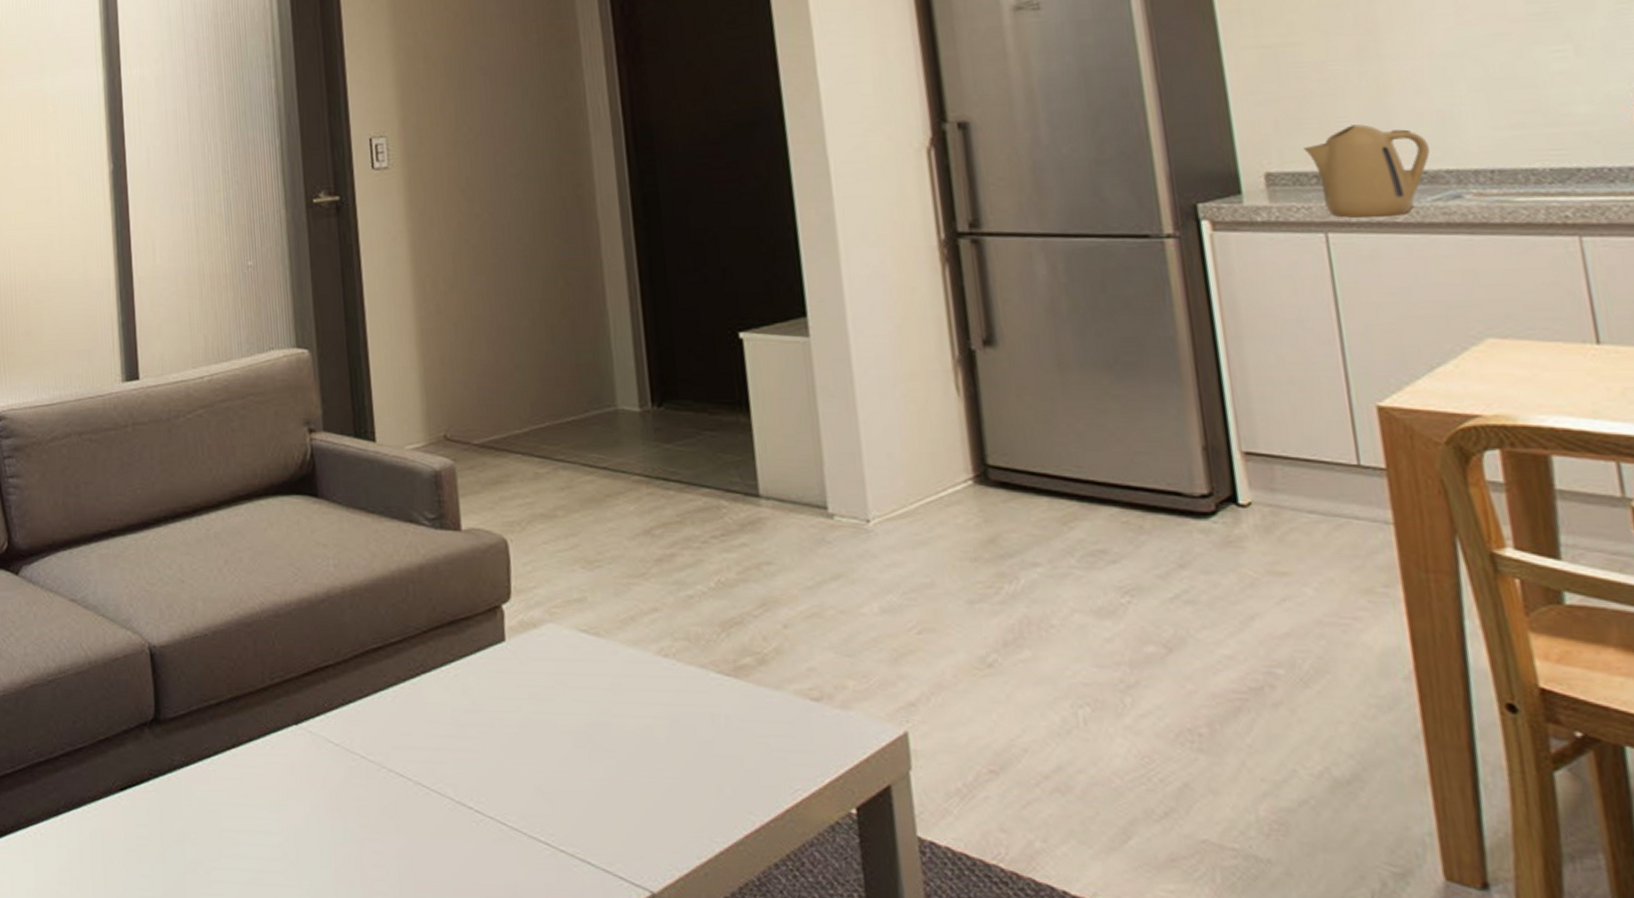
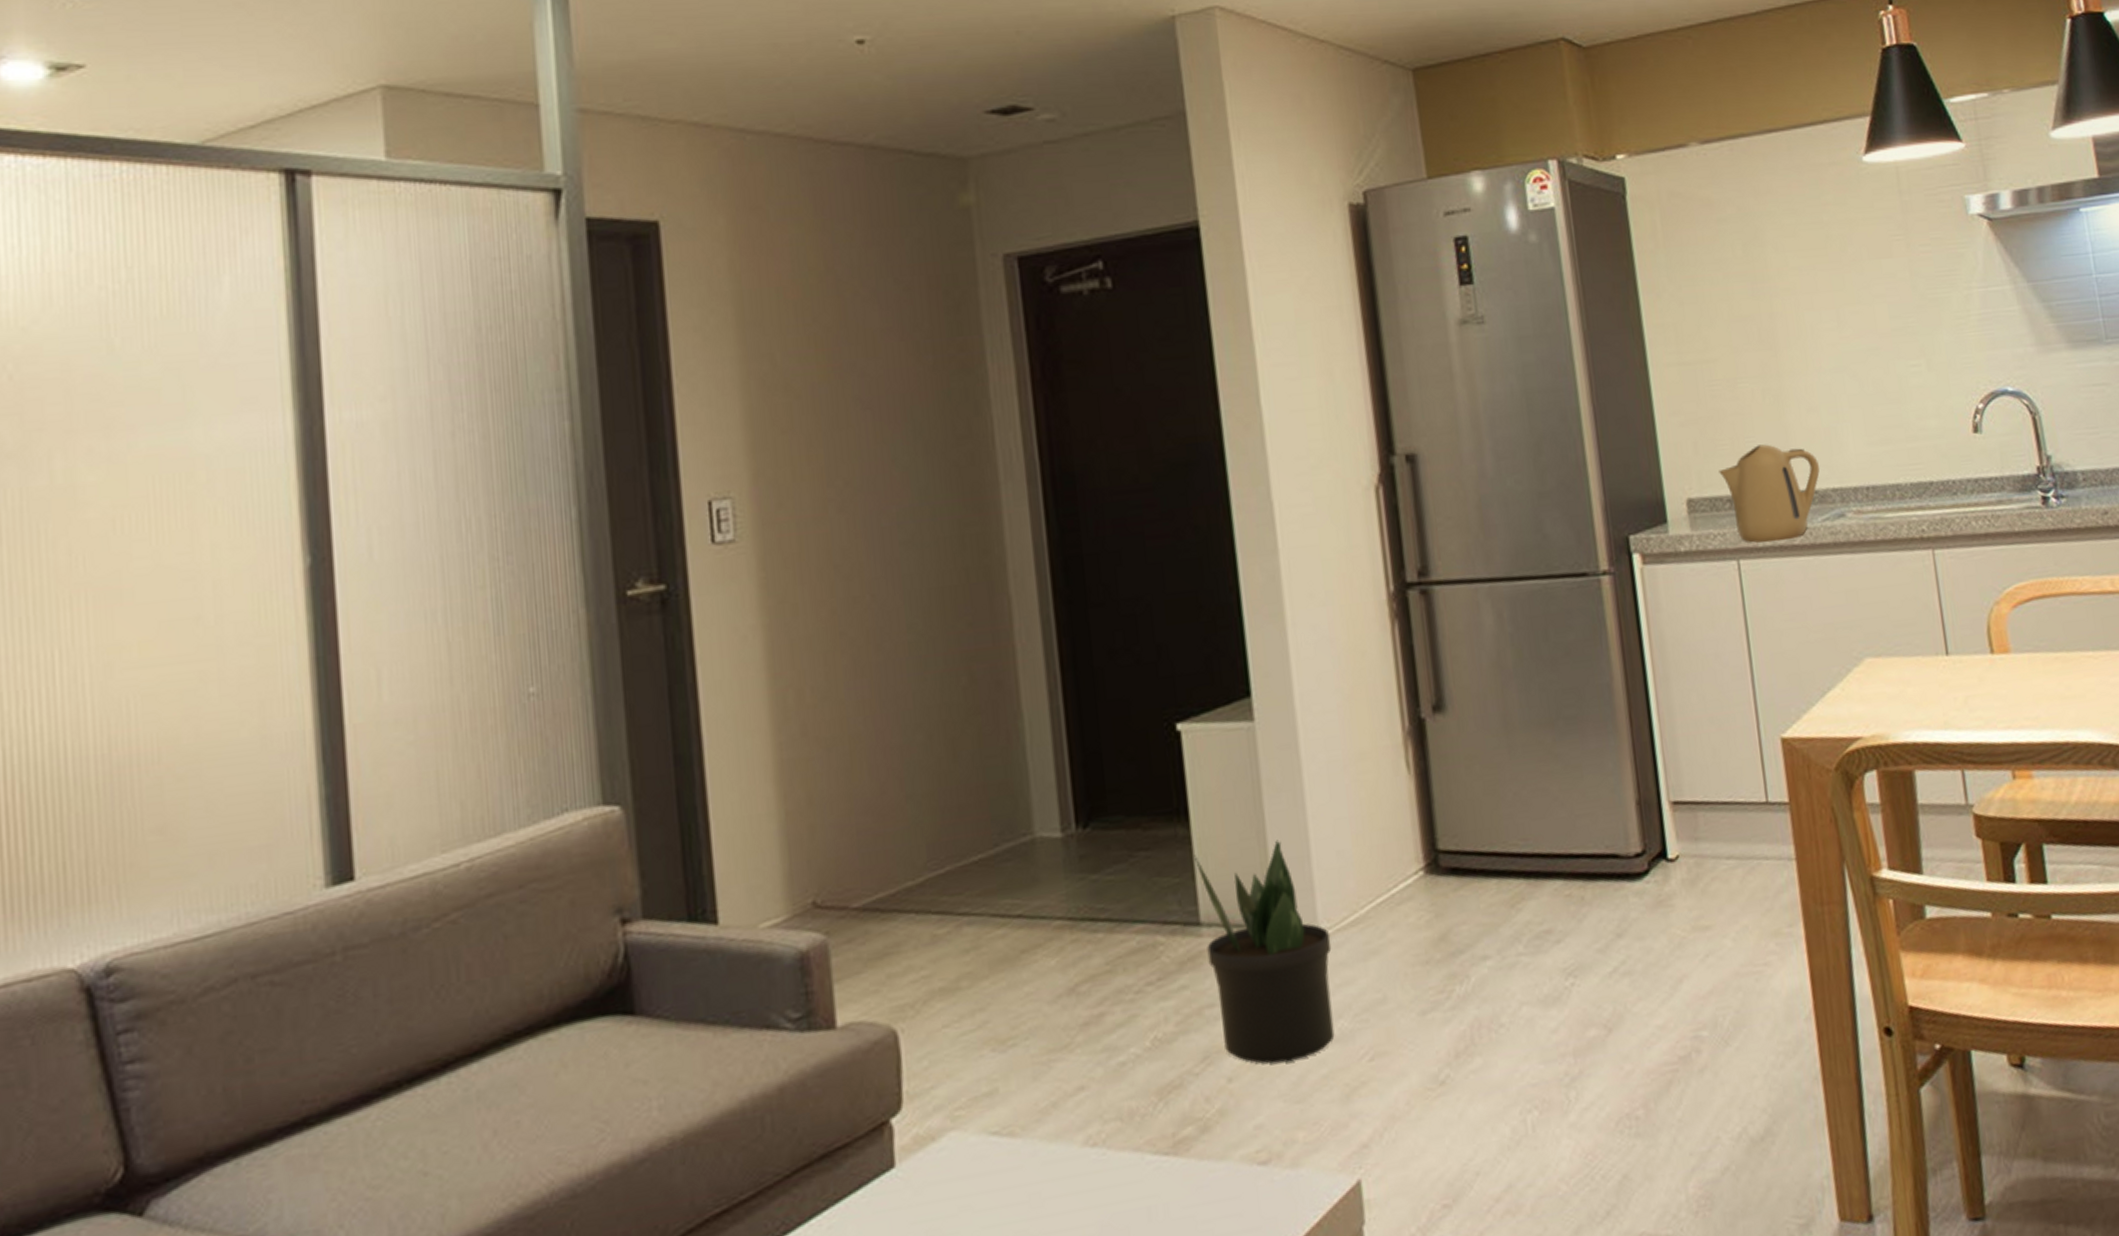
planter: none [754,437,884,620] -> present [1194,839,1335,1063]

